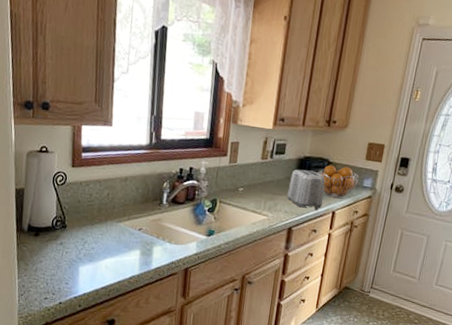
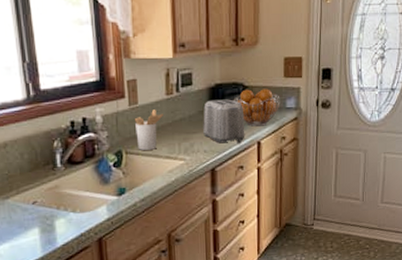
utensil holder: none [230,170,256,203] -> present [134,110,163,150]

